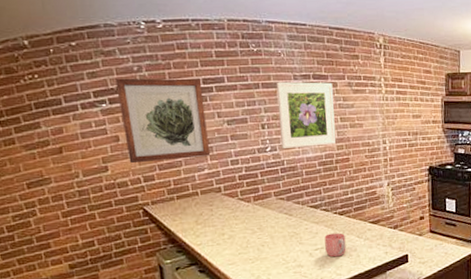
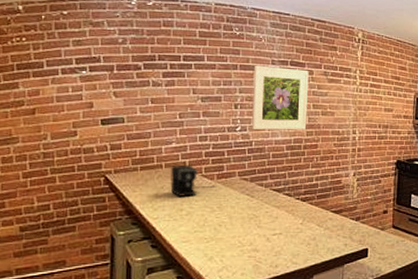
wall art: present [115,78,211,164] -> none [98,48,182,131]
coffee maker: none [206,189,253,222] -> present [170,164,216,196]
mug: present [324,233,346,257] -> none [284,219,305,244]

